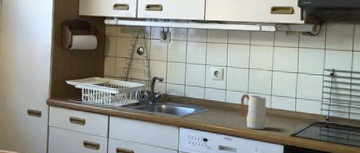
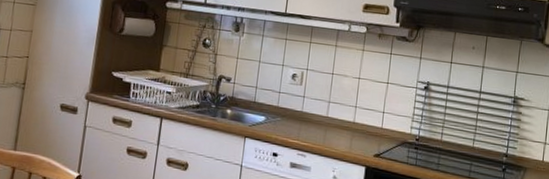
mug: present [240,94,267,130] -> none [318,103,350,147]

